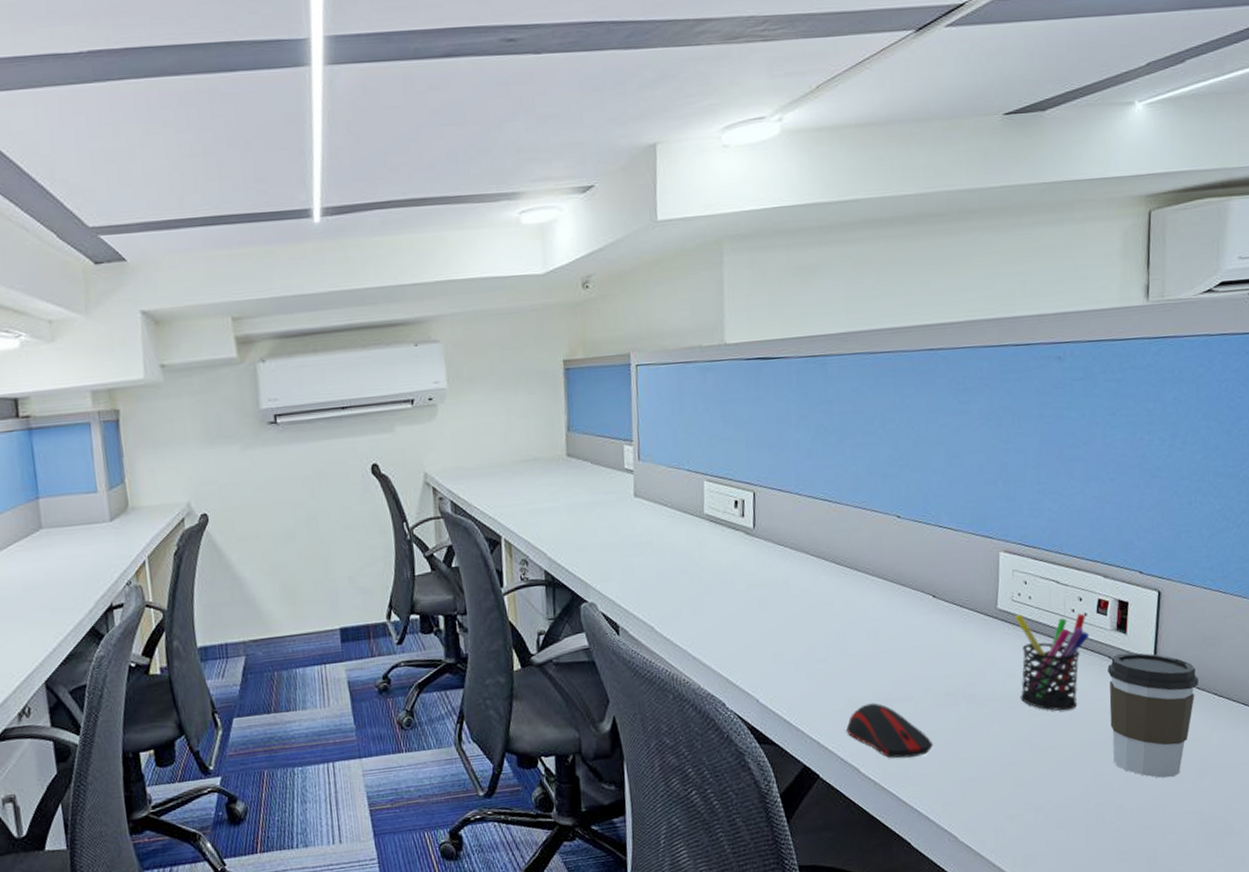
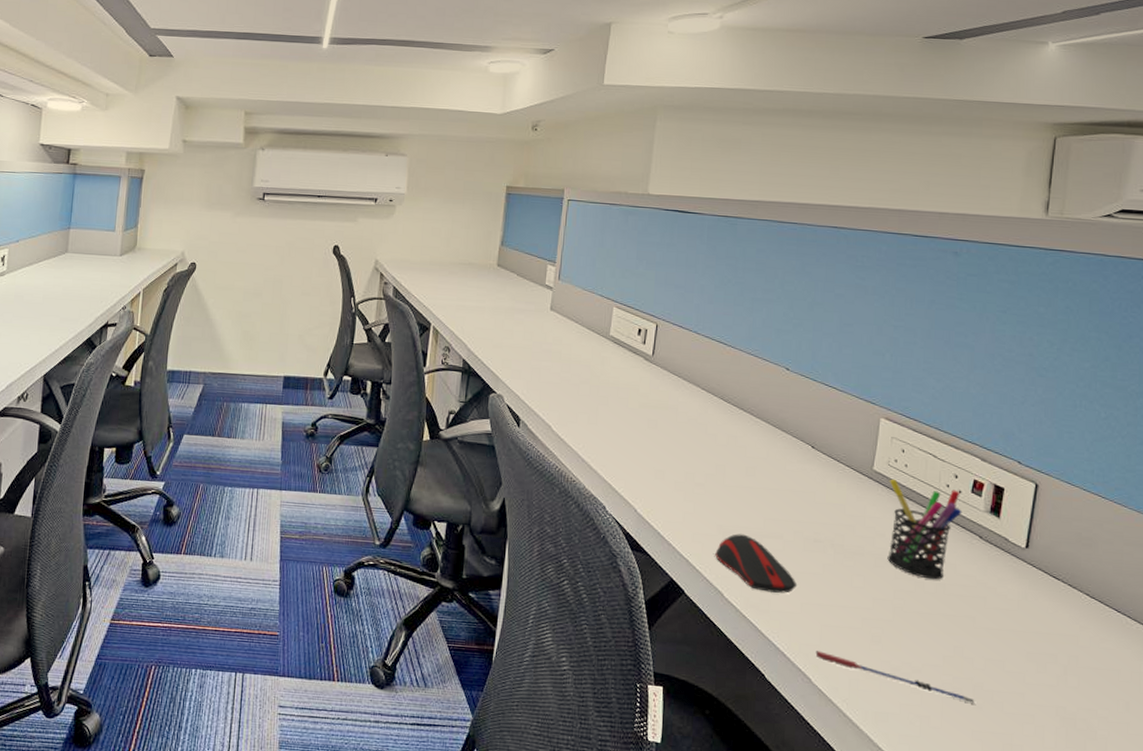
pen: none [959,807,1118,827] -> present [815,651,975,704]
coffee cup: present [1108,652,1198,778] -> none [976,535,1070,668]

